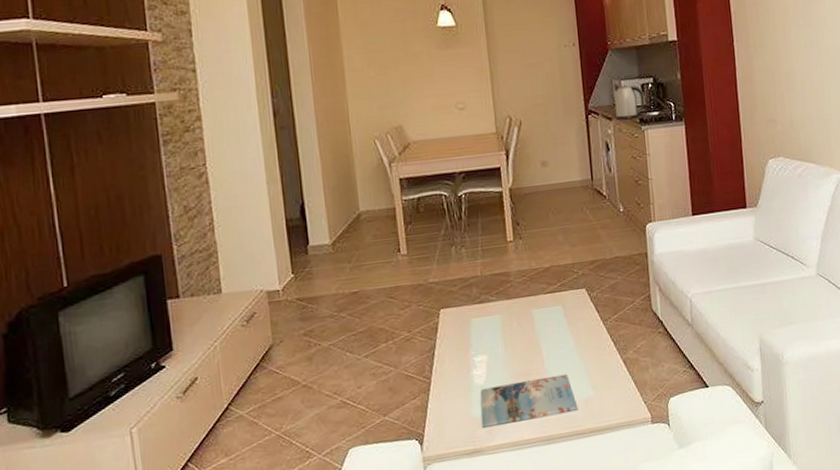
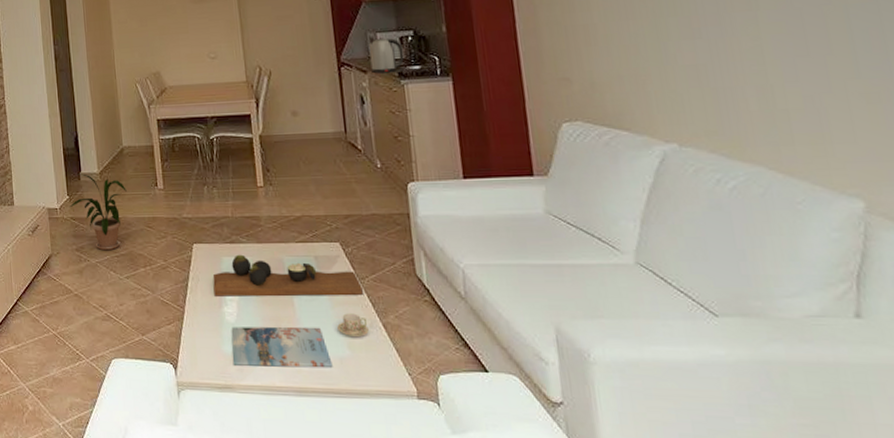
house plant: none [294,246,365,332] -> present [69,174,127,251]
decorative tray: none [461,312,606,361] -> present [212,254,363,297]
teacup: none [582,354,611,378] -> present [337,313,369,336]

